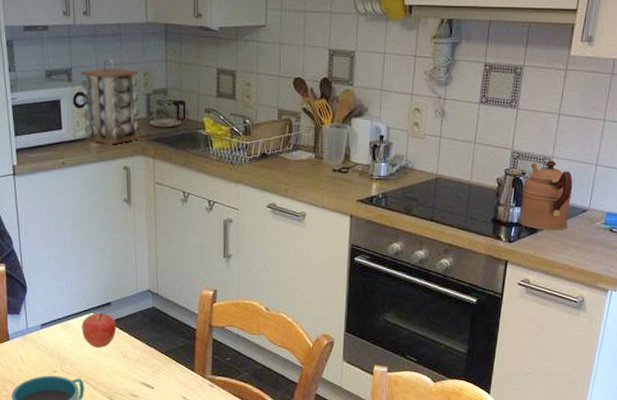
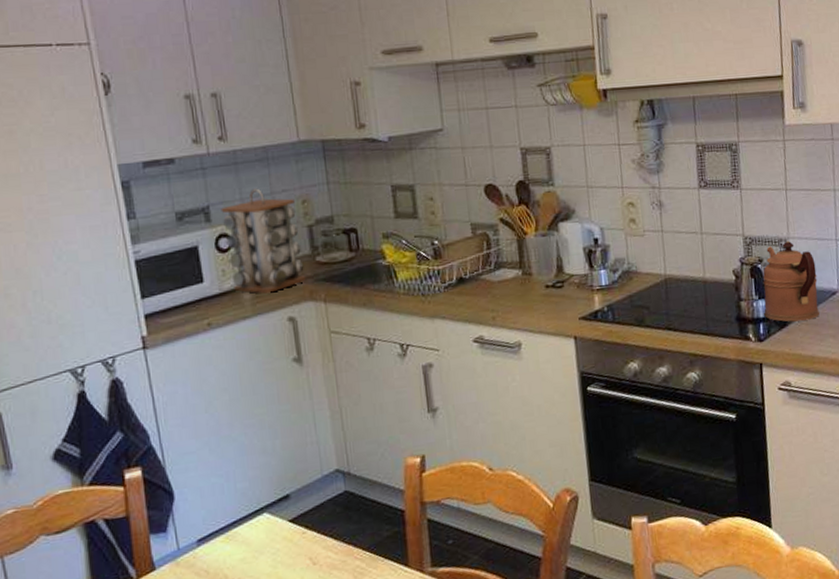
fruit: present [82,312,116,348] -> none [253,510,301,559]

